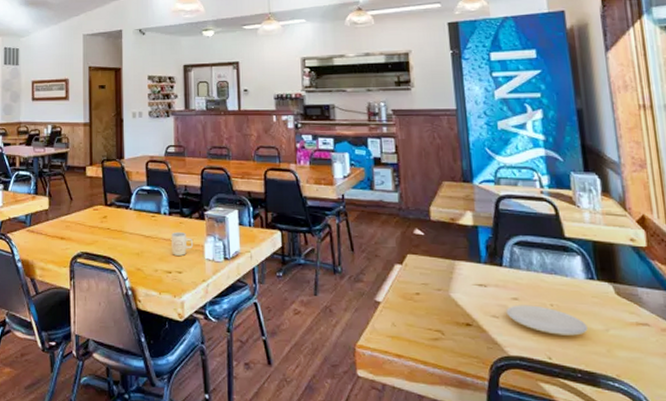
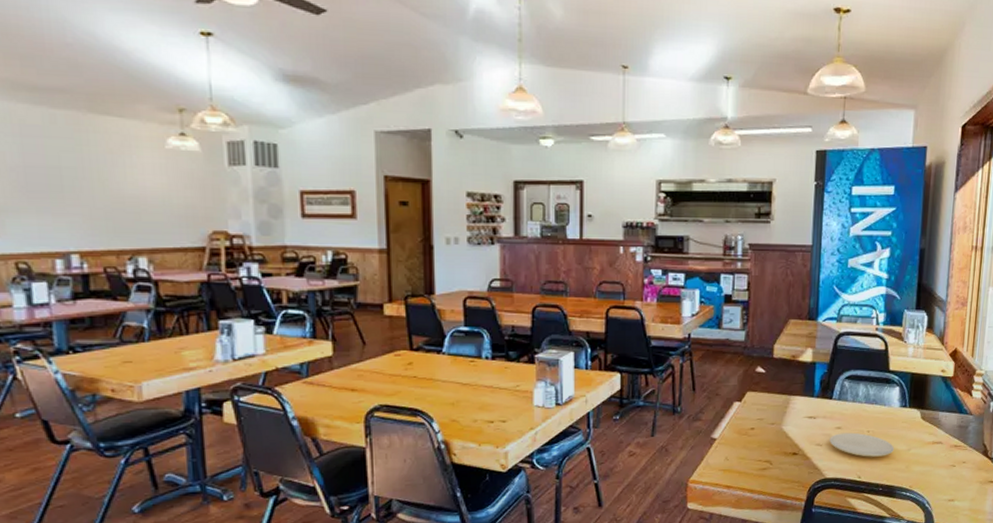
mug: present [170,231,194,257] -> none [493,377,521,405]

